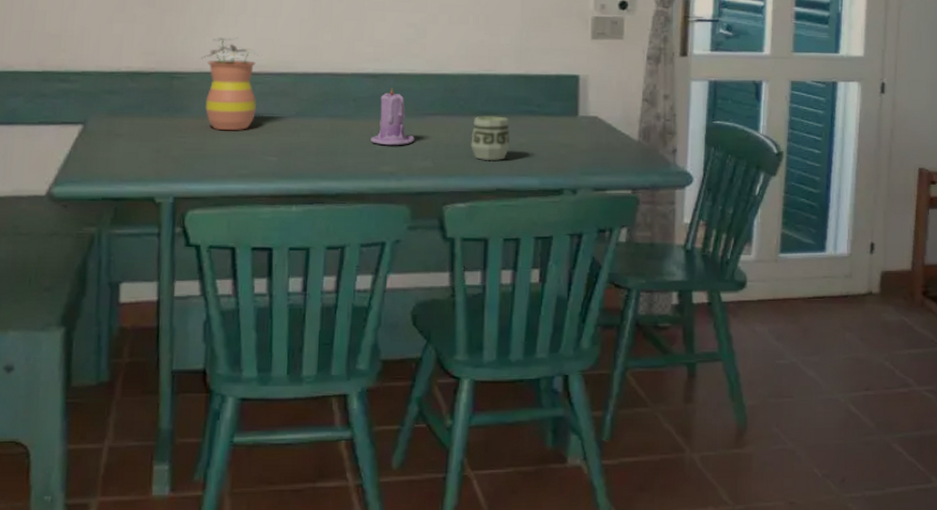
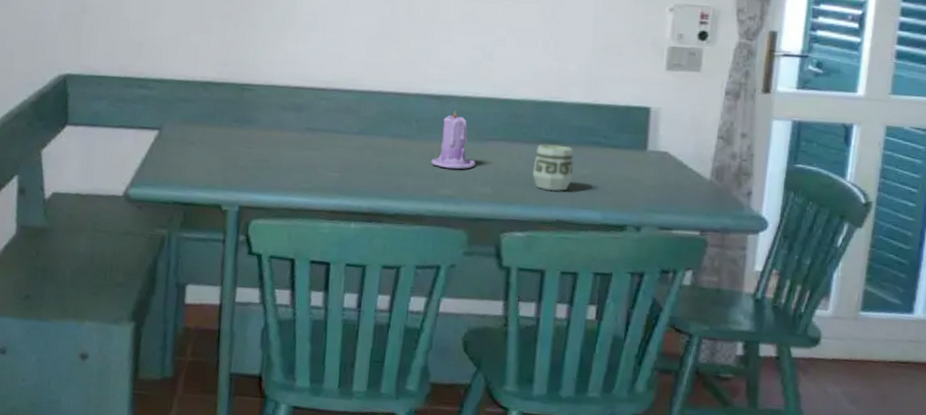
flowerpot: present [199,37,263,130] -> none [269,52,331,145]

